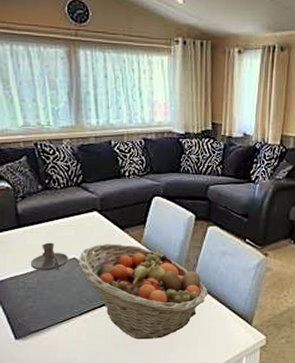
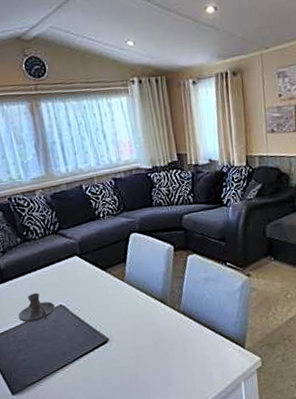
fruit basket: present [78,243,208,340] -> none [64,284,197,379]

